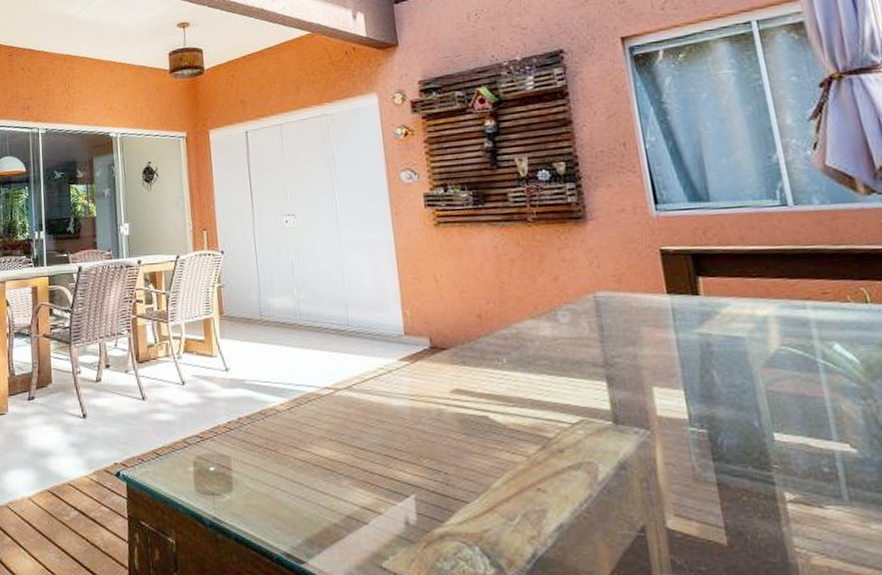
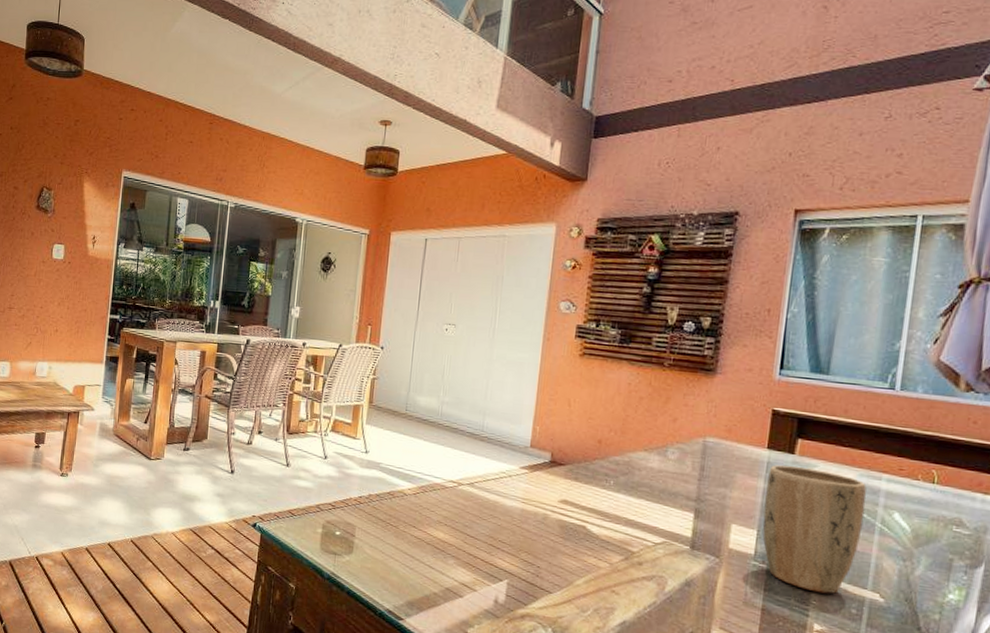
plant pot: none [676,308,806,454] -> present [762,465,867,594]

